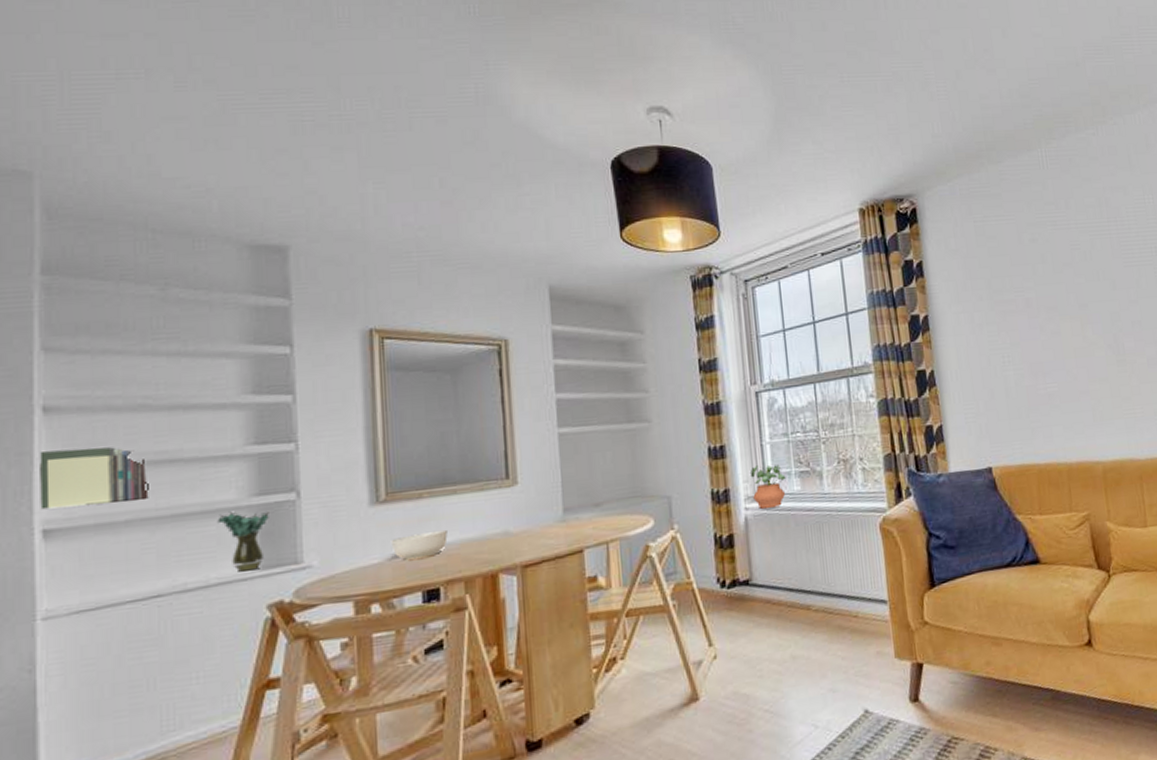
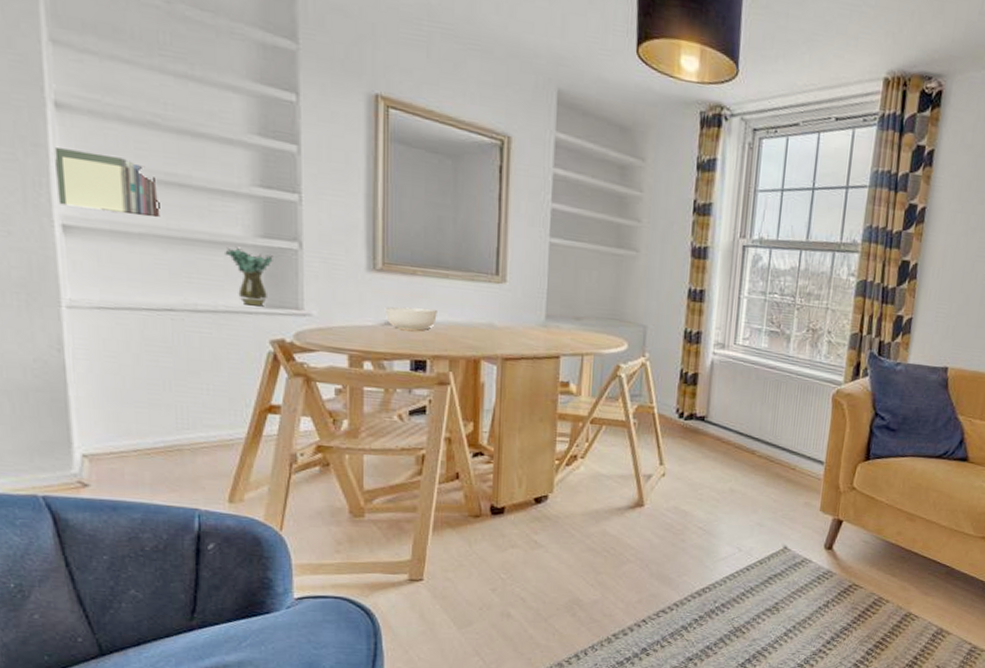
potted plant: present [751,465,786,509] -> none [722,316,756,359]

